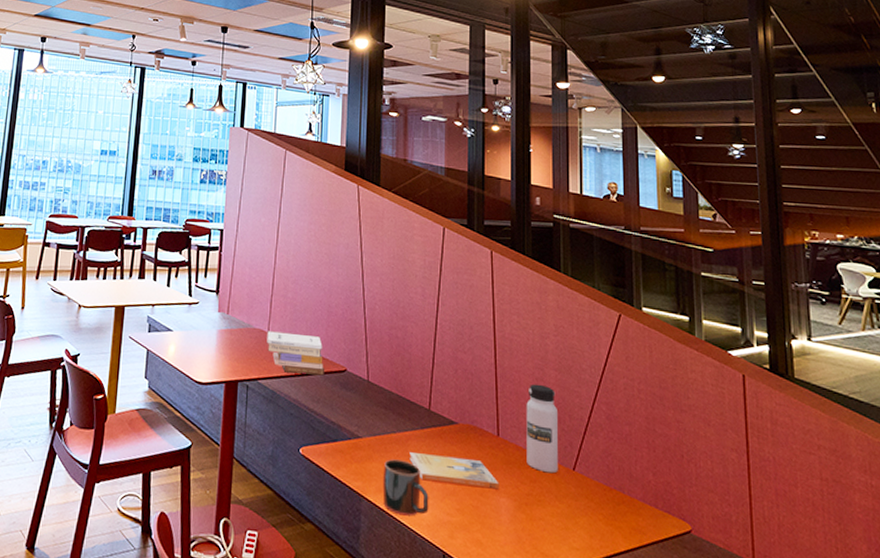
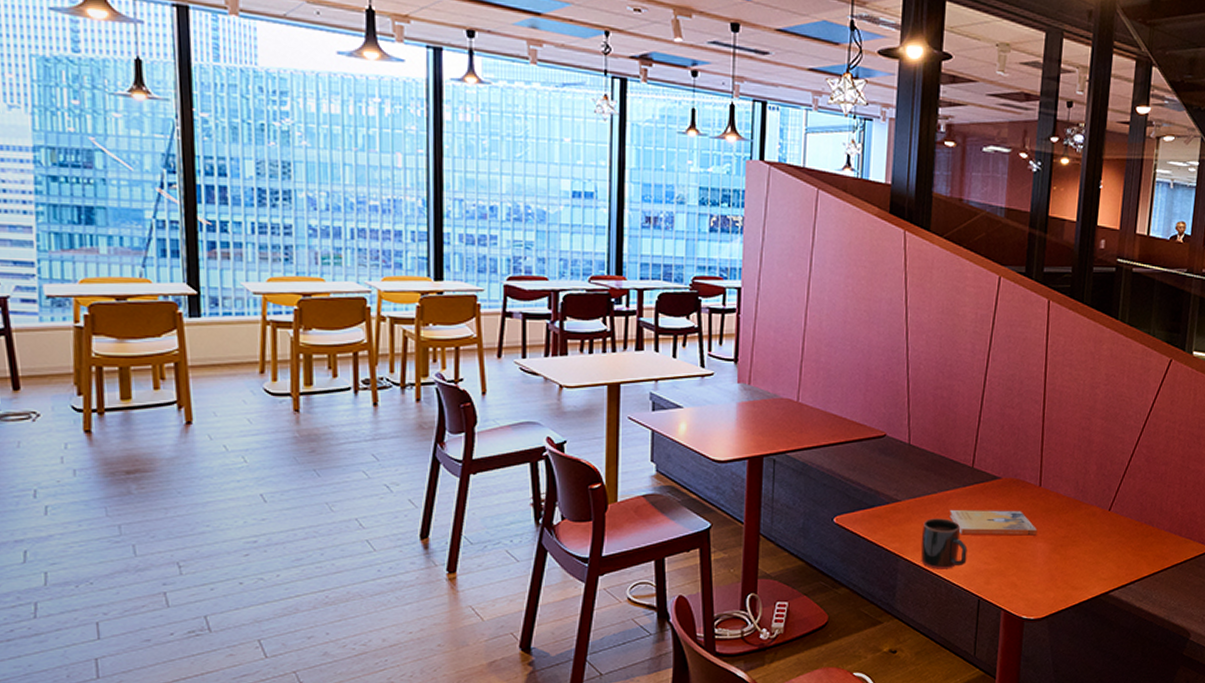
books: present [267,331,324,376] -> none [796,400,862,443]
water bottle: present [526,384,559,474] -> none [1065,433,1101,516]

